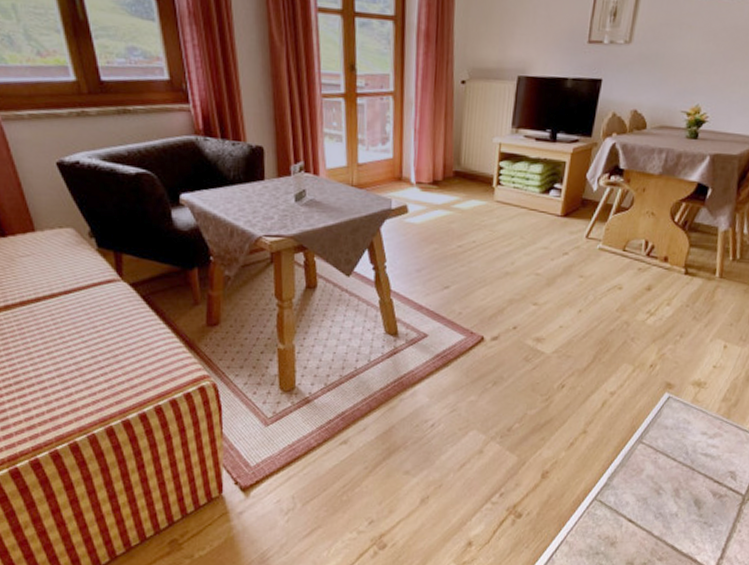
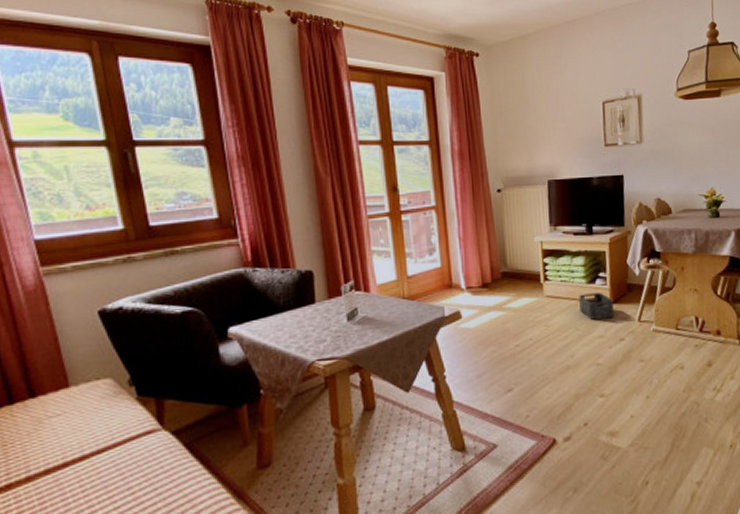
storage bin: none [528,203,564,232] -> present [579,293,614,320]

